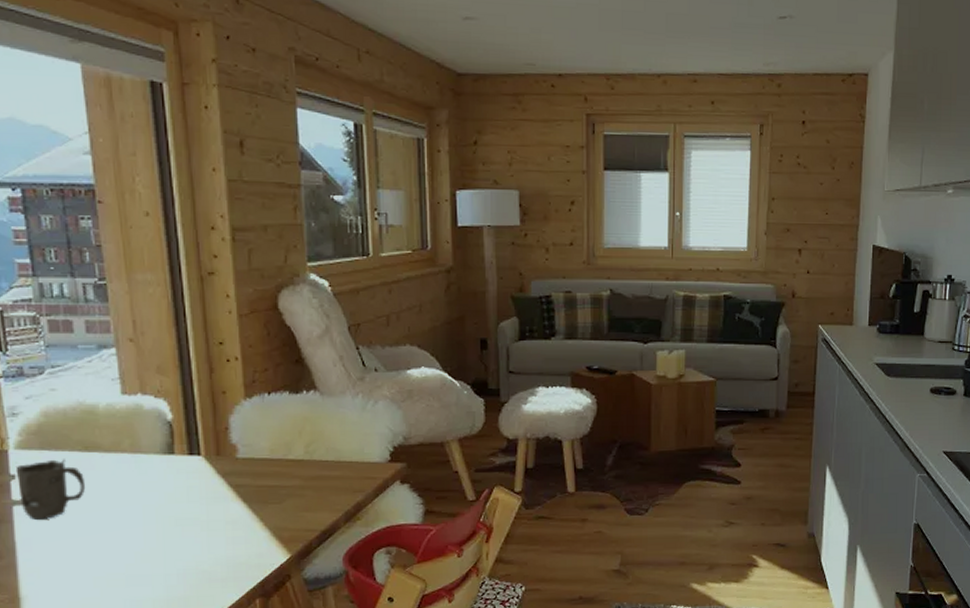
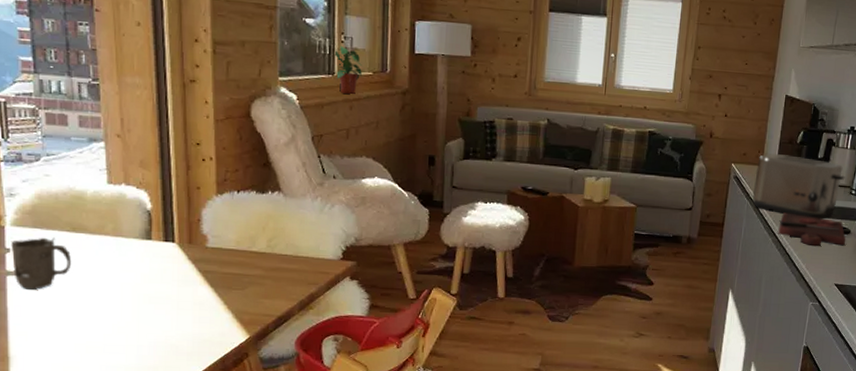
potted plant: none [366,223,400,277] -> present [333,45,362,95]
toaster: none [844,311,946,380] -> present [752,154,845,219]
cutting board: none [876,375,951,410] -> present [778,212,846,246]

